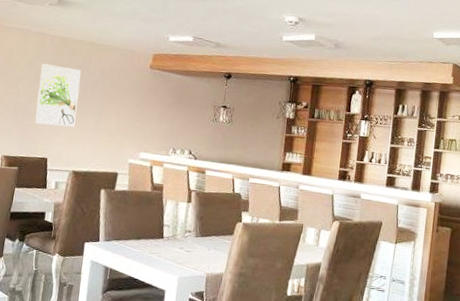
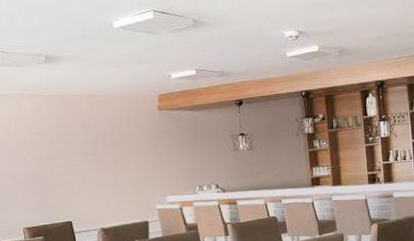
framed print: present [35,63,81,127] -> none [43,124,94,189]

